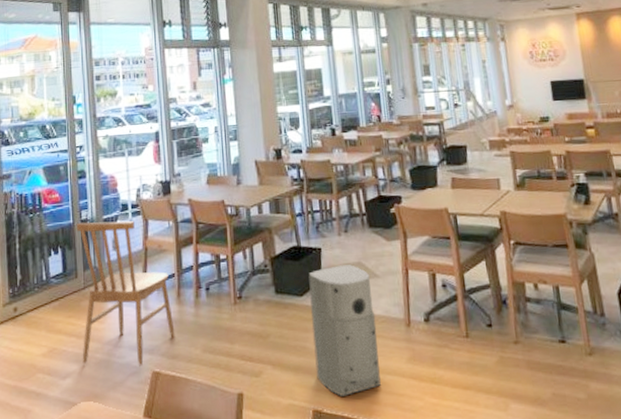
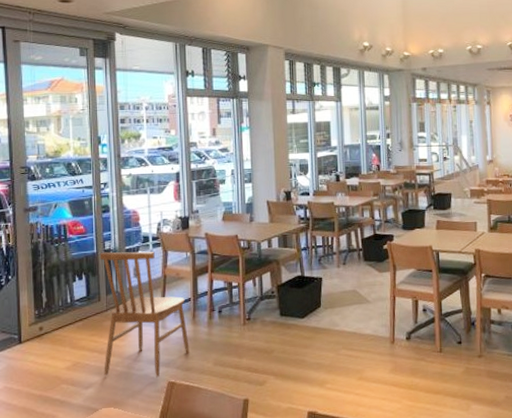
air purifier: present [308,264,381,396] -> none [310,292,367,401]

